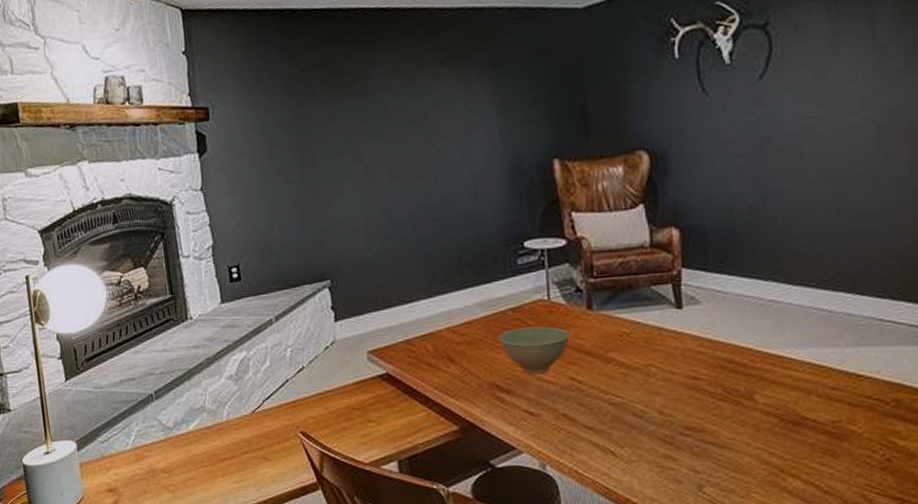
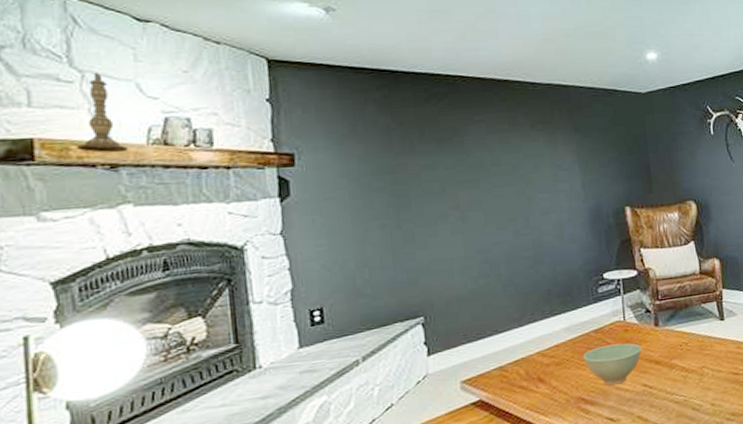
candlestick: none [46,37,81,114] -> present [76,72,127,153]

